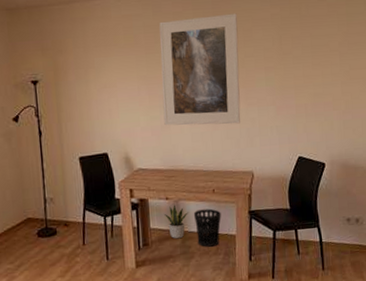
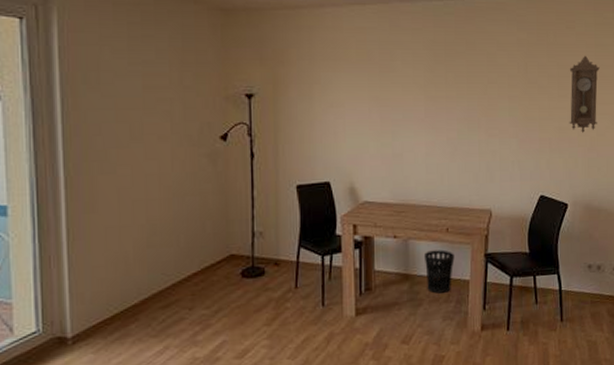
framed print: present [159,13,241,126] -> none [395,34,482,156]
potted plant: present [165,204,189,239] -> none [392,244,419,284]
pendulum clock: none [322,24,352,97] -> present [569,55,600,133]

